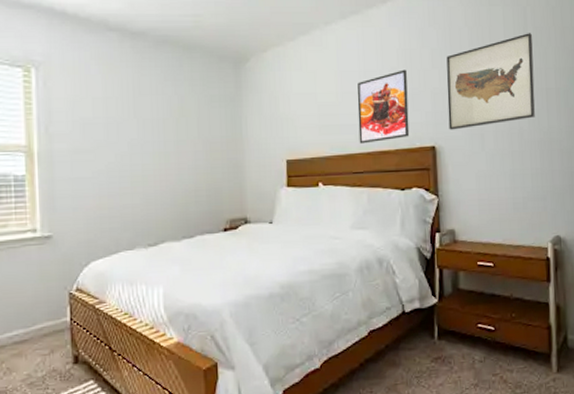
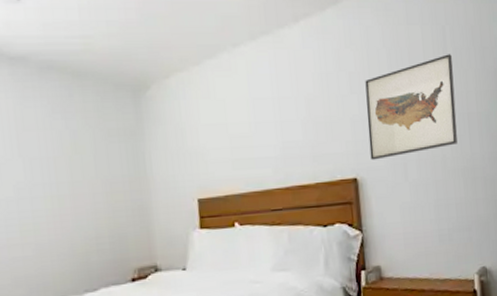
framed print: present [357,69,410,144] -> none [272,95,330,178]

